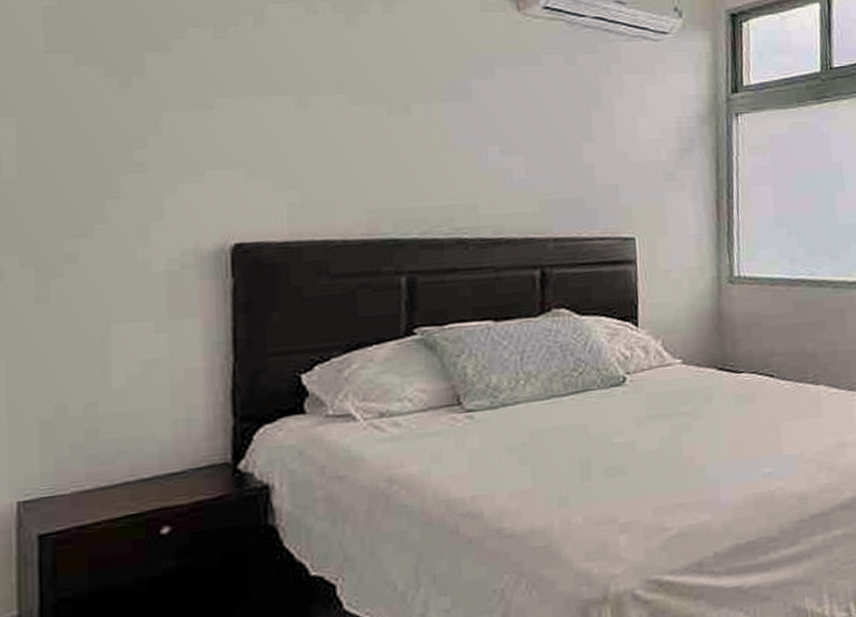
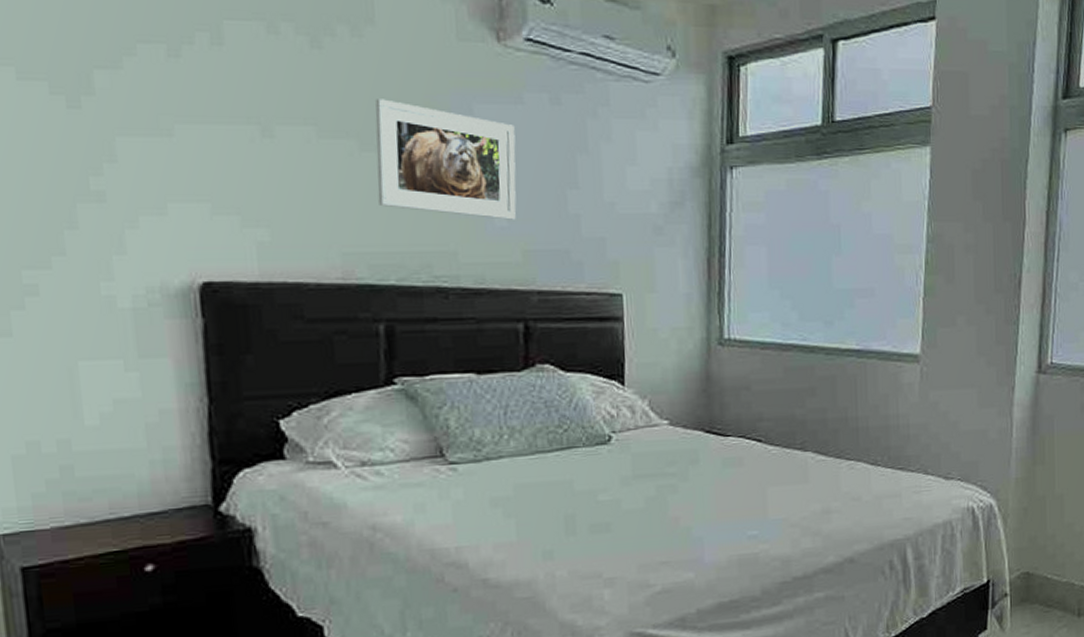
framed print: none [403,67,534,173] -> present [375,99,517,220]

